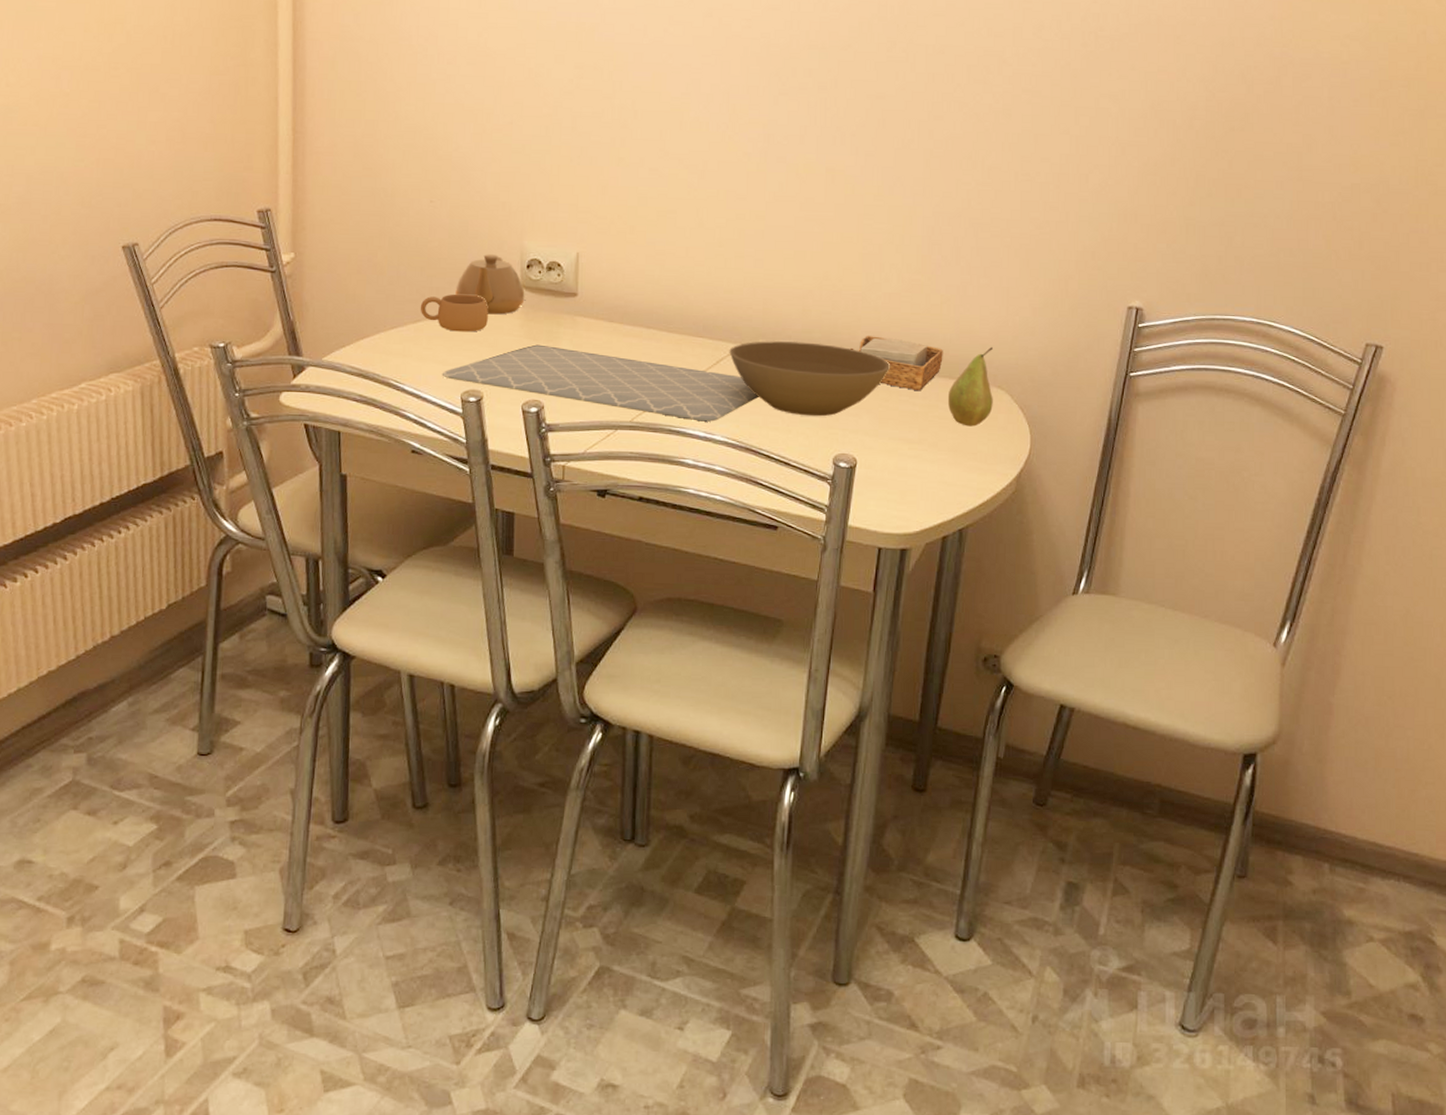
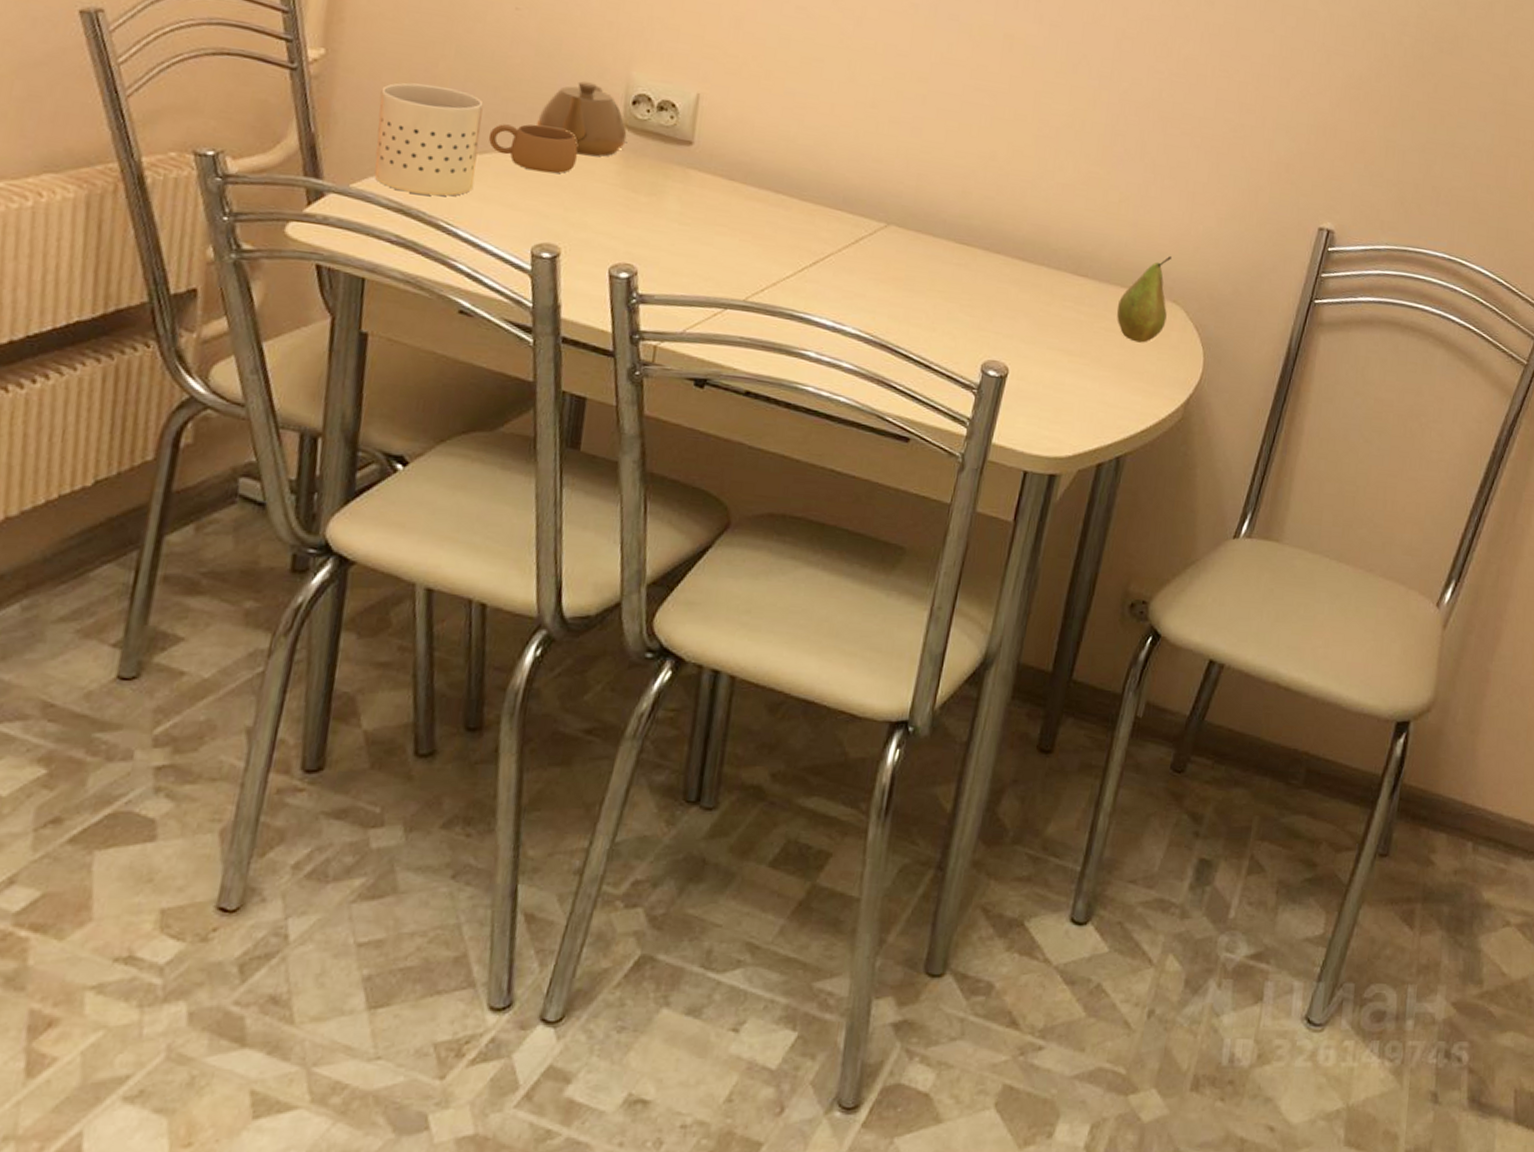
mug: none [337,271,414,360] -> present [374,83,484,197]
placemat: present [441,344,759,422] -> none [508,197,902,310]
bowl: present [729,341,891,417] -> none [871,222,1057,316]
napkin holder: present [849,336,943,390] -> none [1012,229,1117,297]

